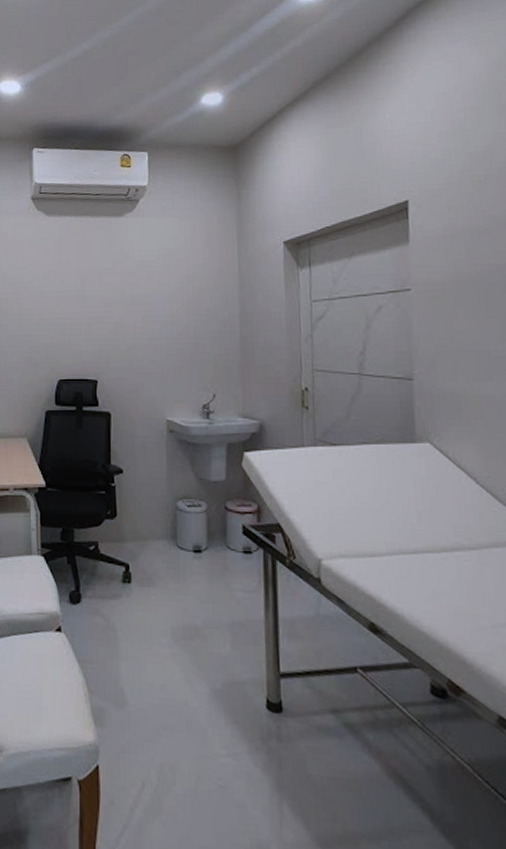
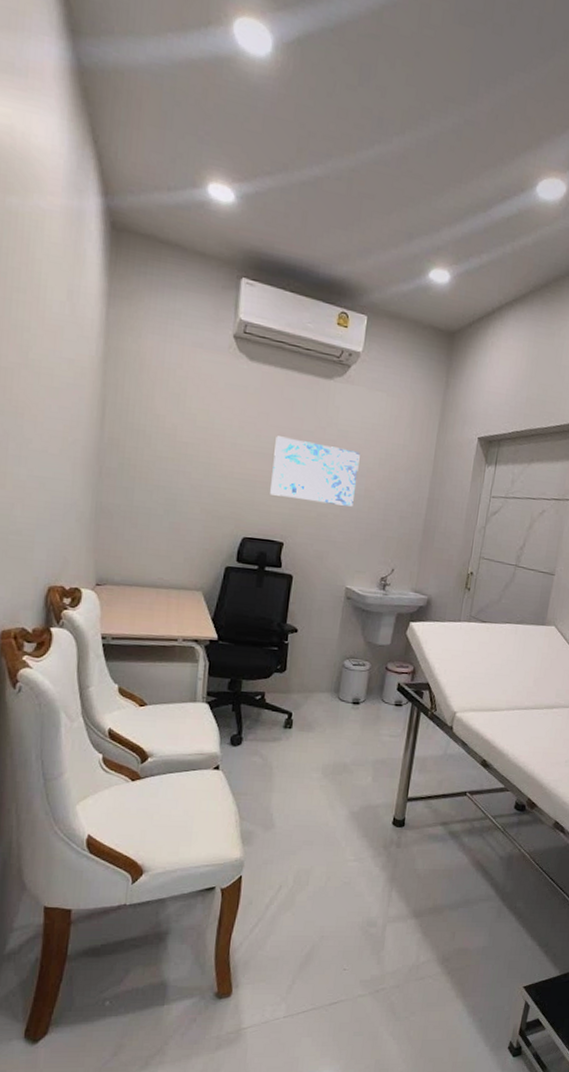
wall art: none [78,277,162,335] -> present [270,436,360,507]

